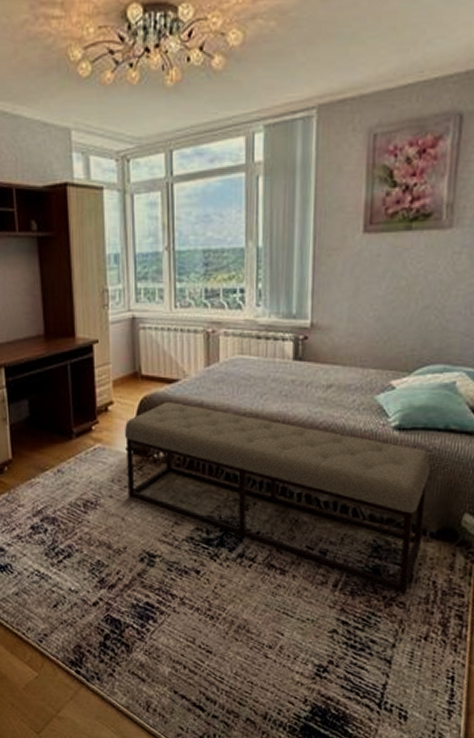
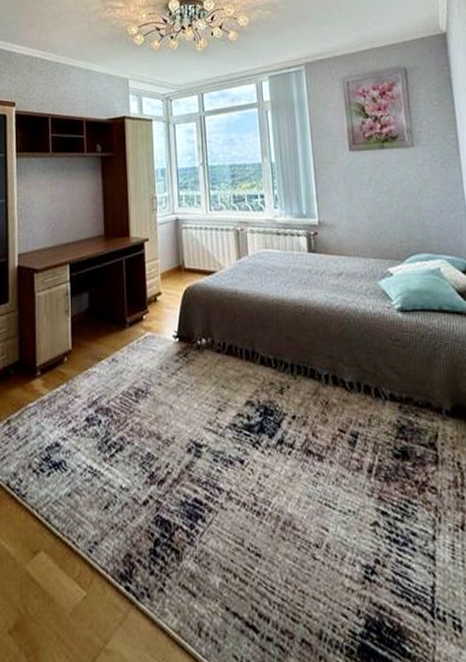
bench: present [125,402,430,595] -> none [172,292,440,479]

